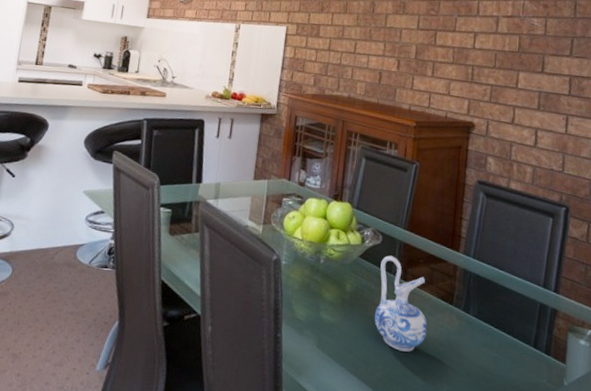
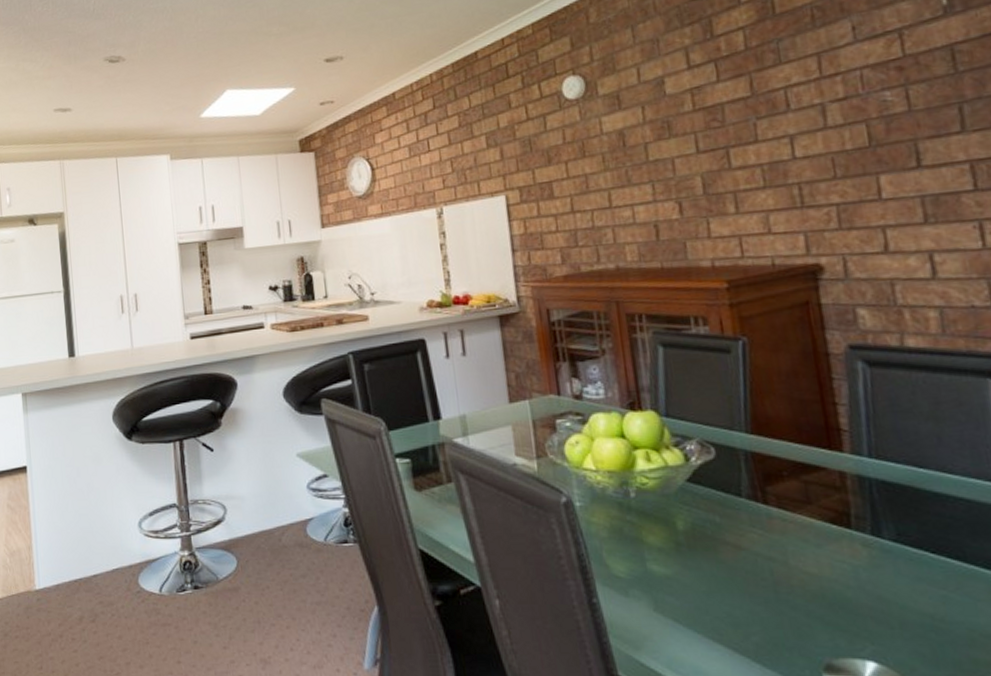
ceramic pitcher: present [374,255,428,352] -> none [721,473,820,603]

